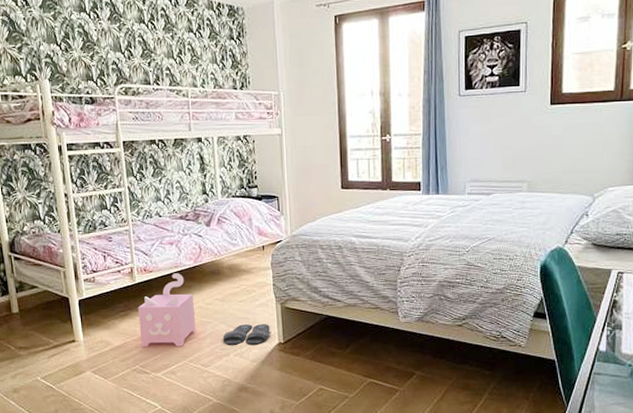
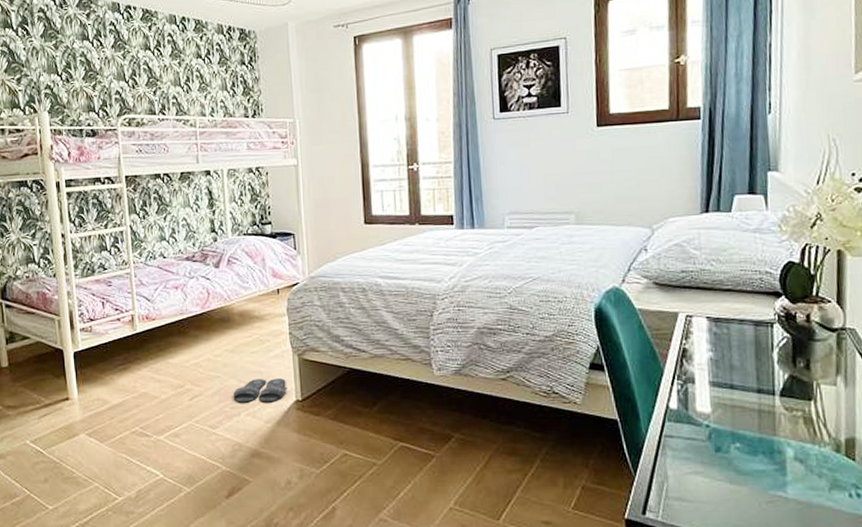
toy box: present [138,273,196,347] -> none [139,321,203,406]

